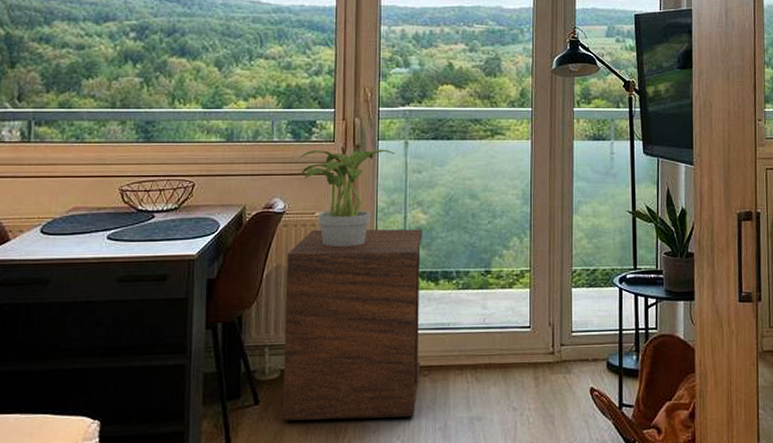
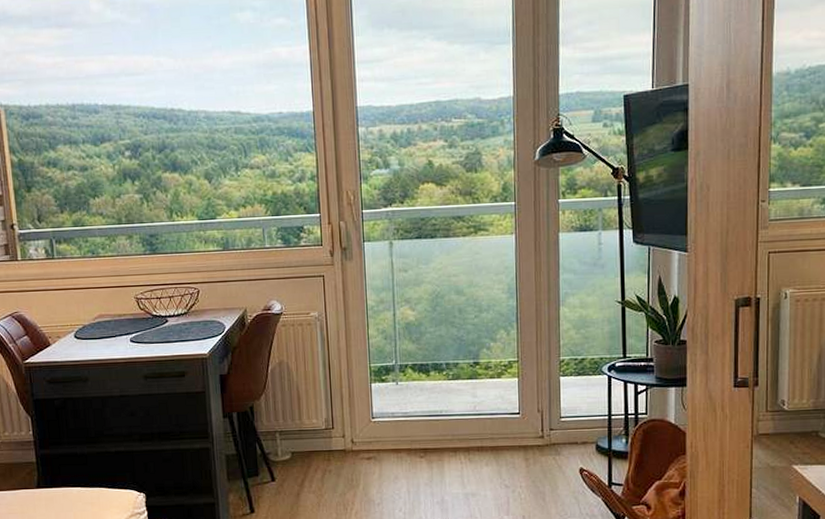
side table: present [282,229,423,421] -> none [288,325,417,495]
potted plant: present [299,149,395,246] -> none [291,250,381,343]

